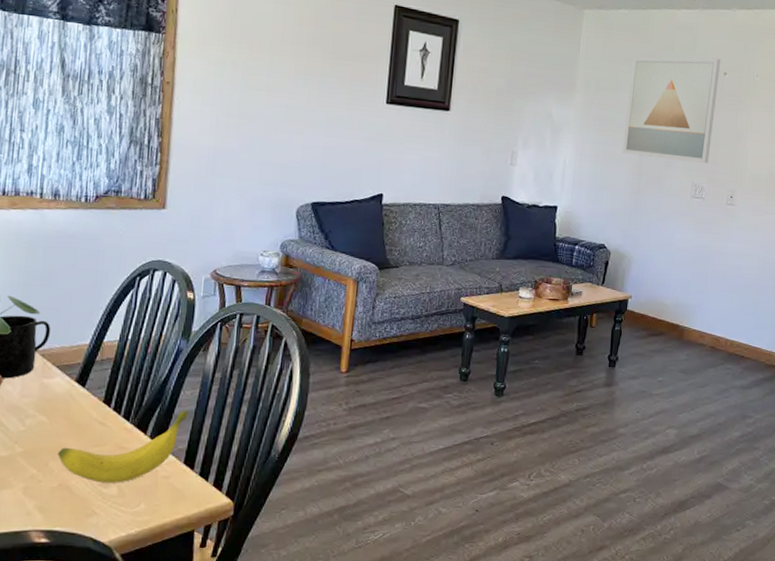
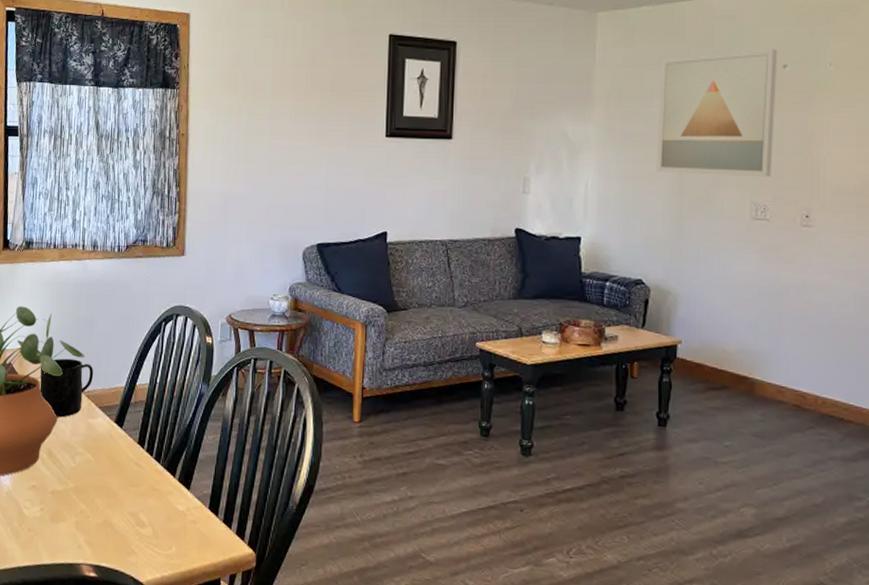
banana: present [57,410,188,483] -> none [101,455,211,524]

